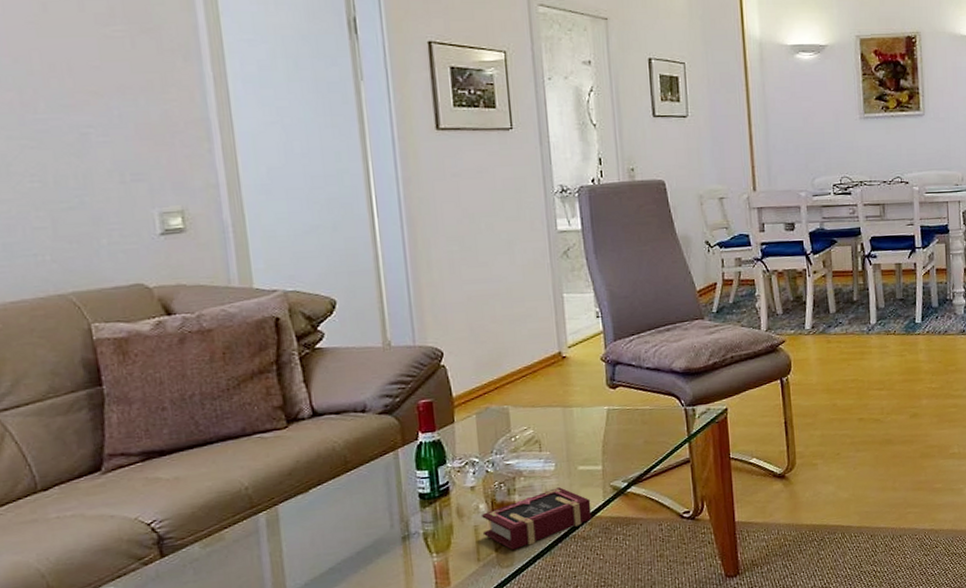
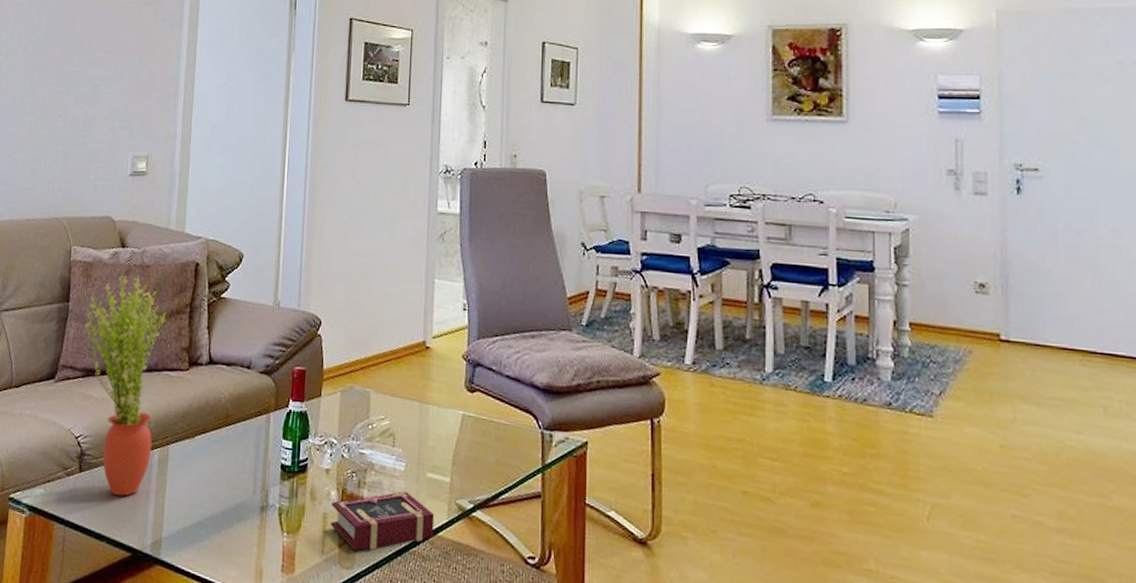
potted plant: none [131,342,256,569] -> present [84,274,167,496]

